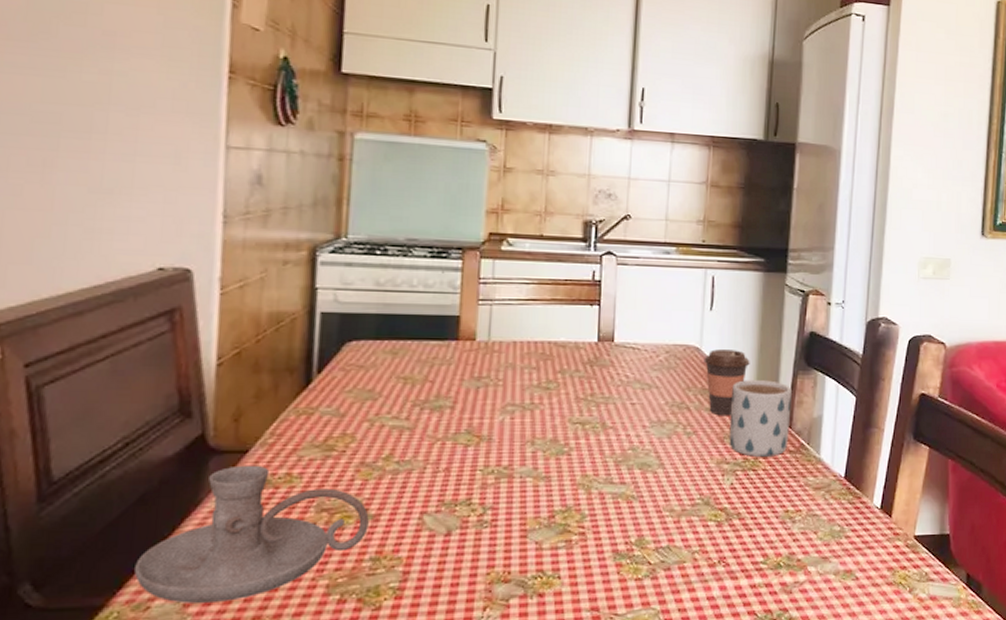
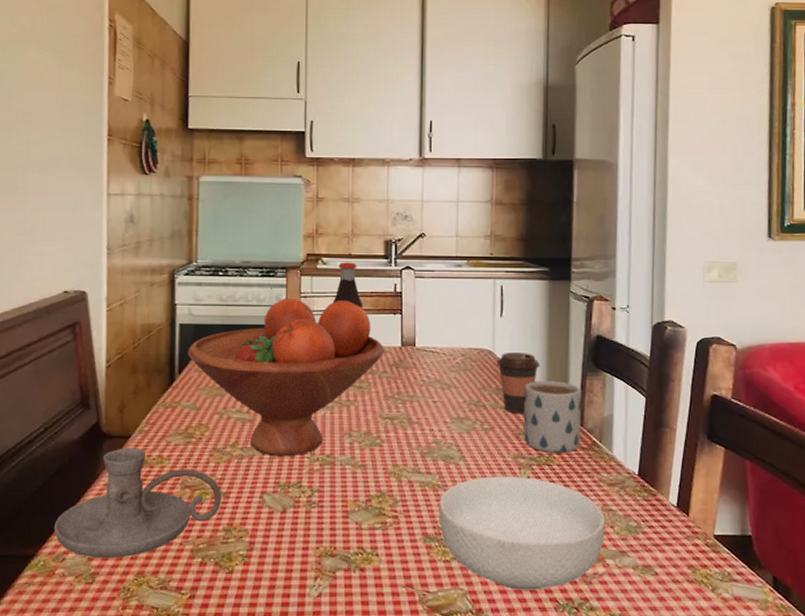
fruit bowl: none [330,283,577,470] -> present [188,298,384,457]
bottle: none [518,244,555,298] -> present [333,262,364,309]
cereal bowl: none [631,483,809,605] -> present [439,476,605,590]

